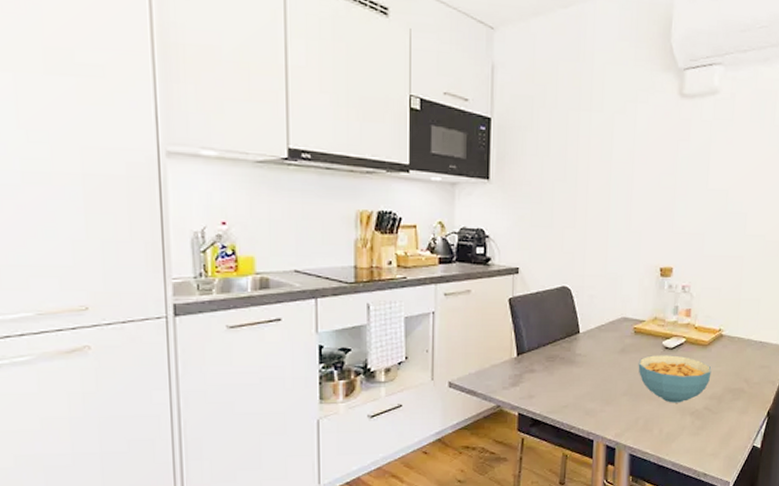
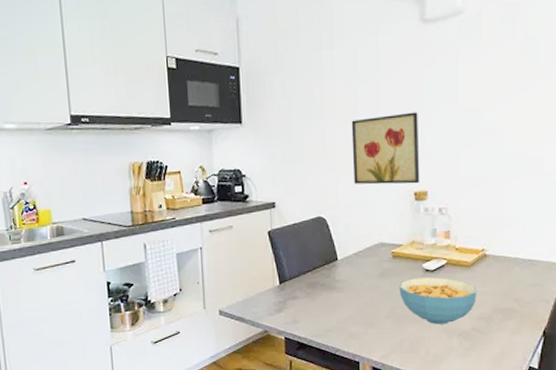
wall art: none [602,186,670,259] -> present [351,112,420,185]

